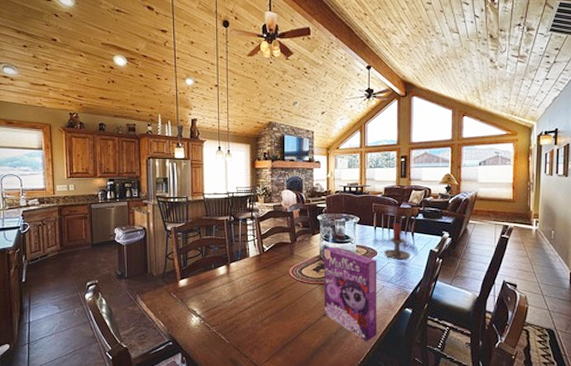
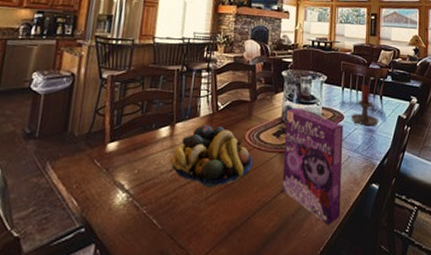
fruit bowl: none [231,264,298,313] -> present [172,125,253,188]

